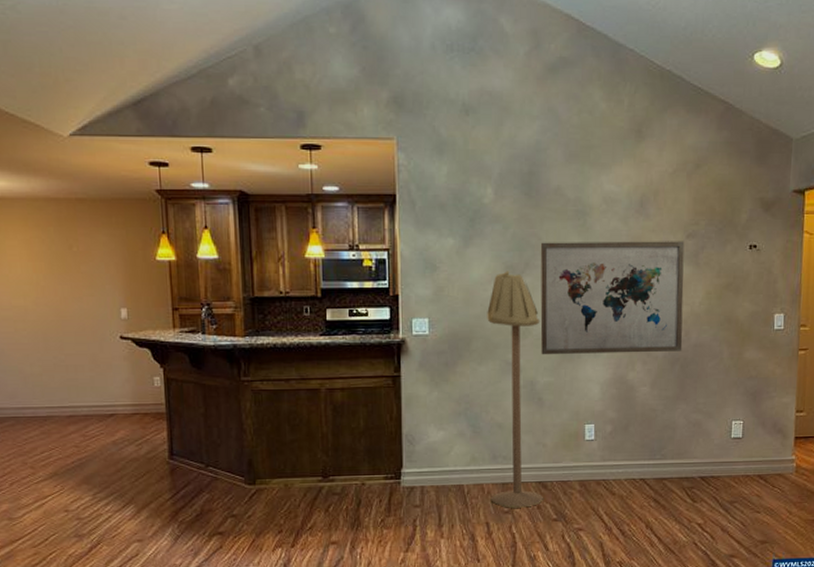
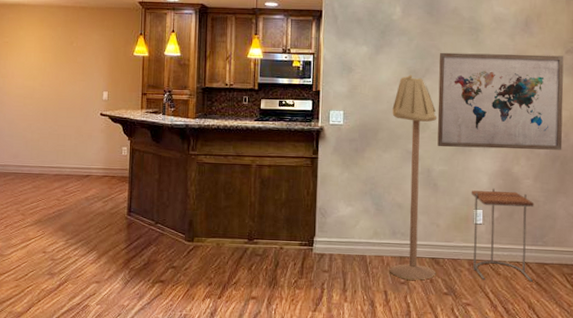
side table: none [581,399,652,502] -> present [471,188,534,282]

